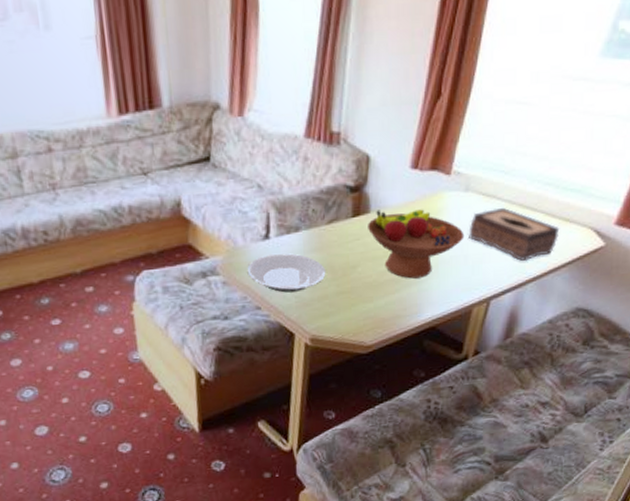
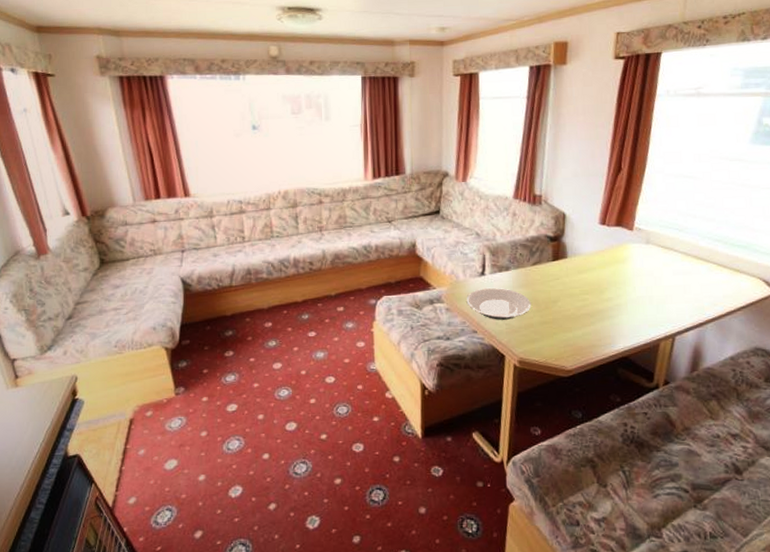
fruit bowl: present [368,209,465,279] -> none [565,256,648,314]
tissue box: present [469,207,560,261] -> none [651,258,732,303]

